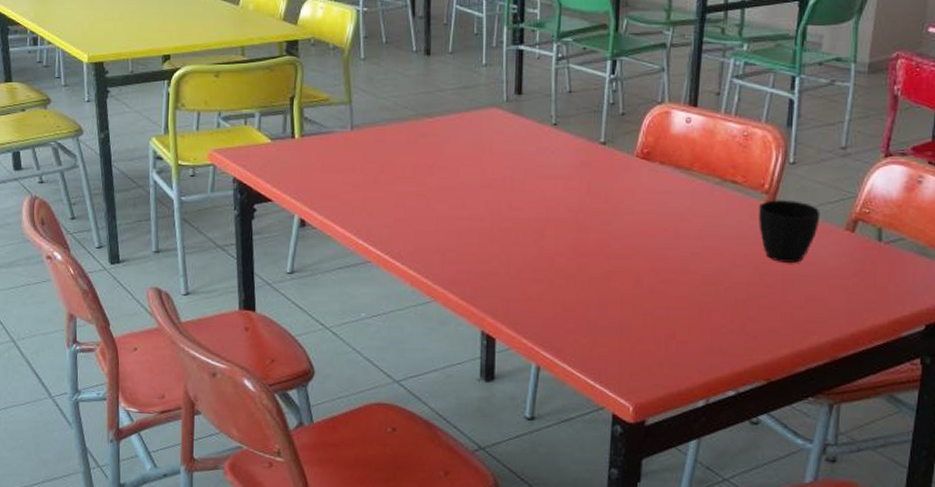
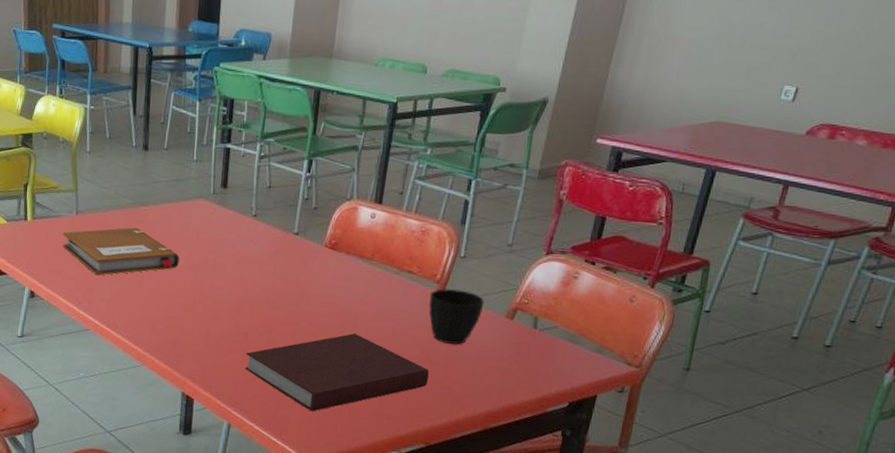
notebook: none [336,142,471,199] -> present [62,227,179,276]
notebook: none [552,254,765,348] -> present [244,333,430,412]

